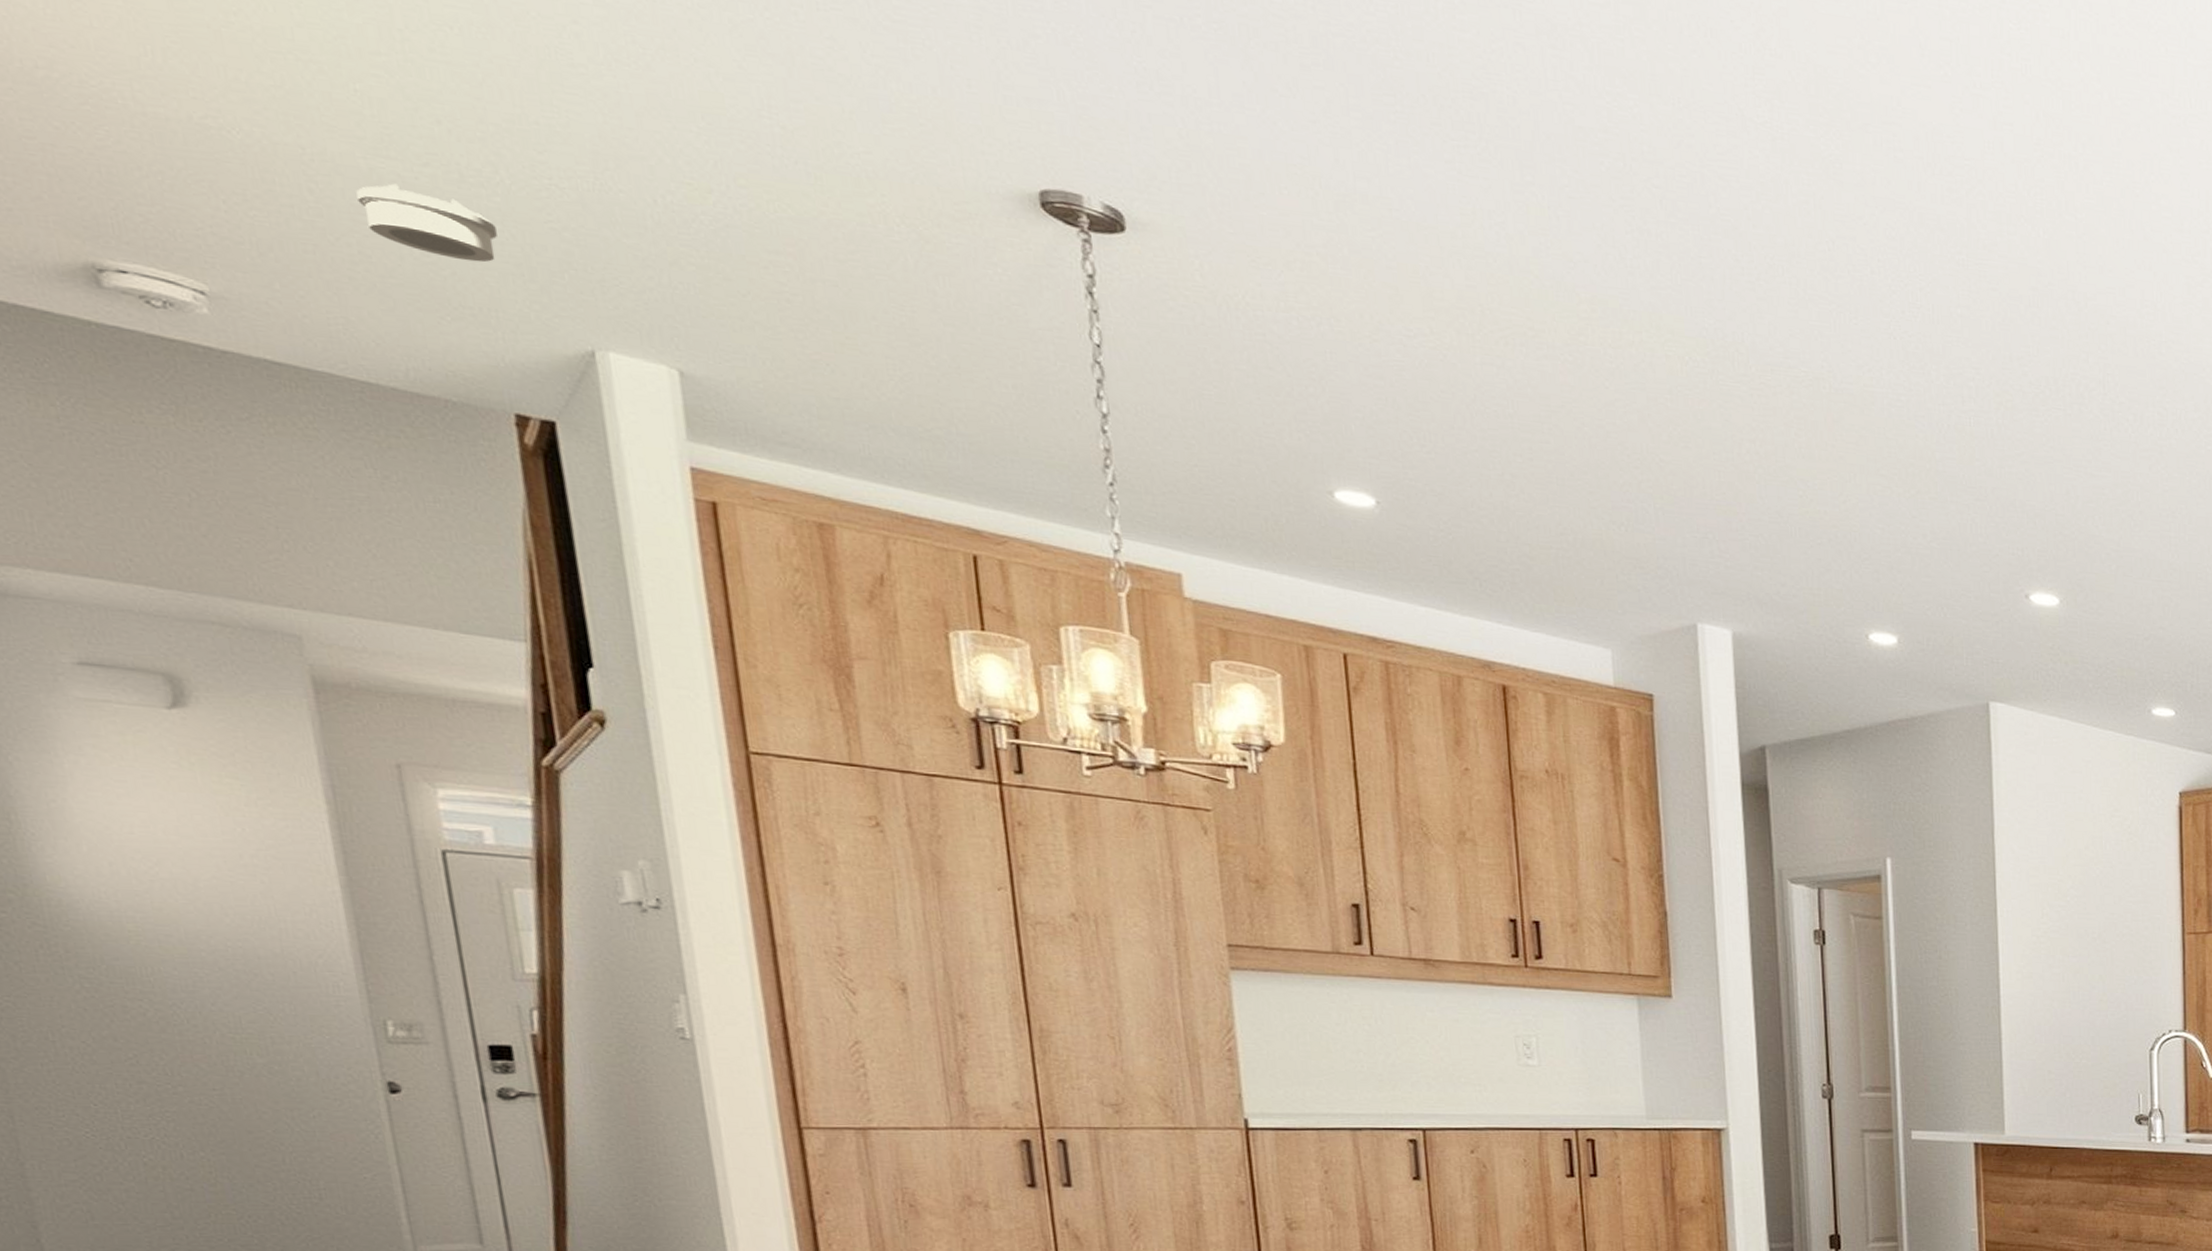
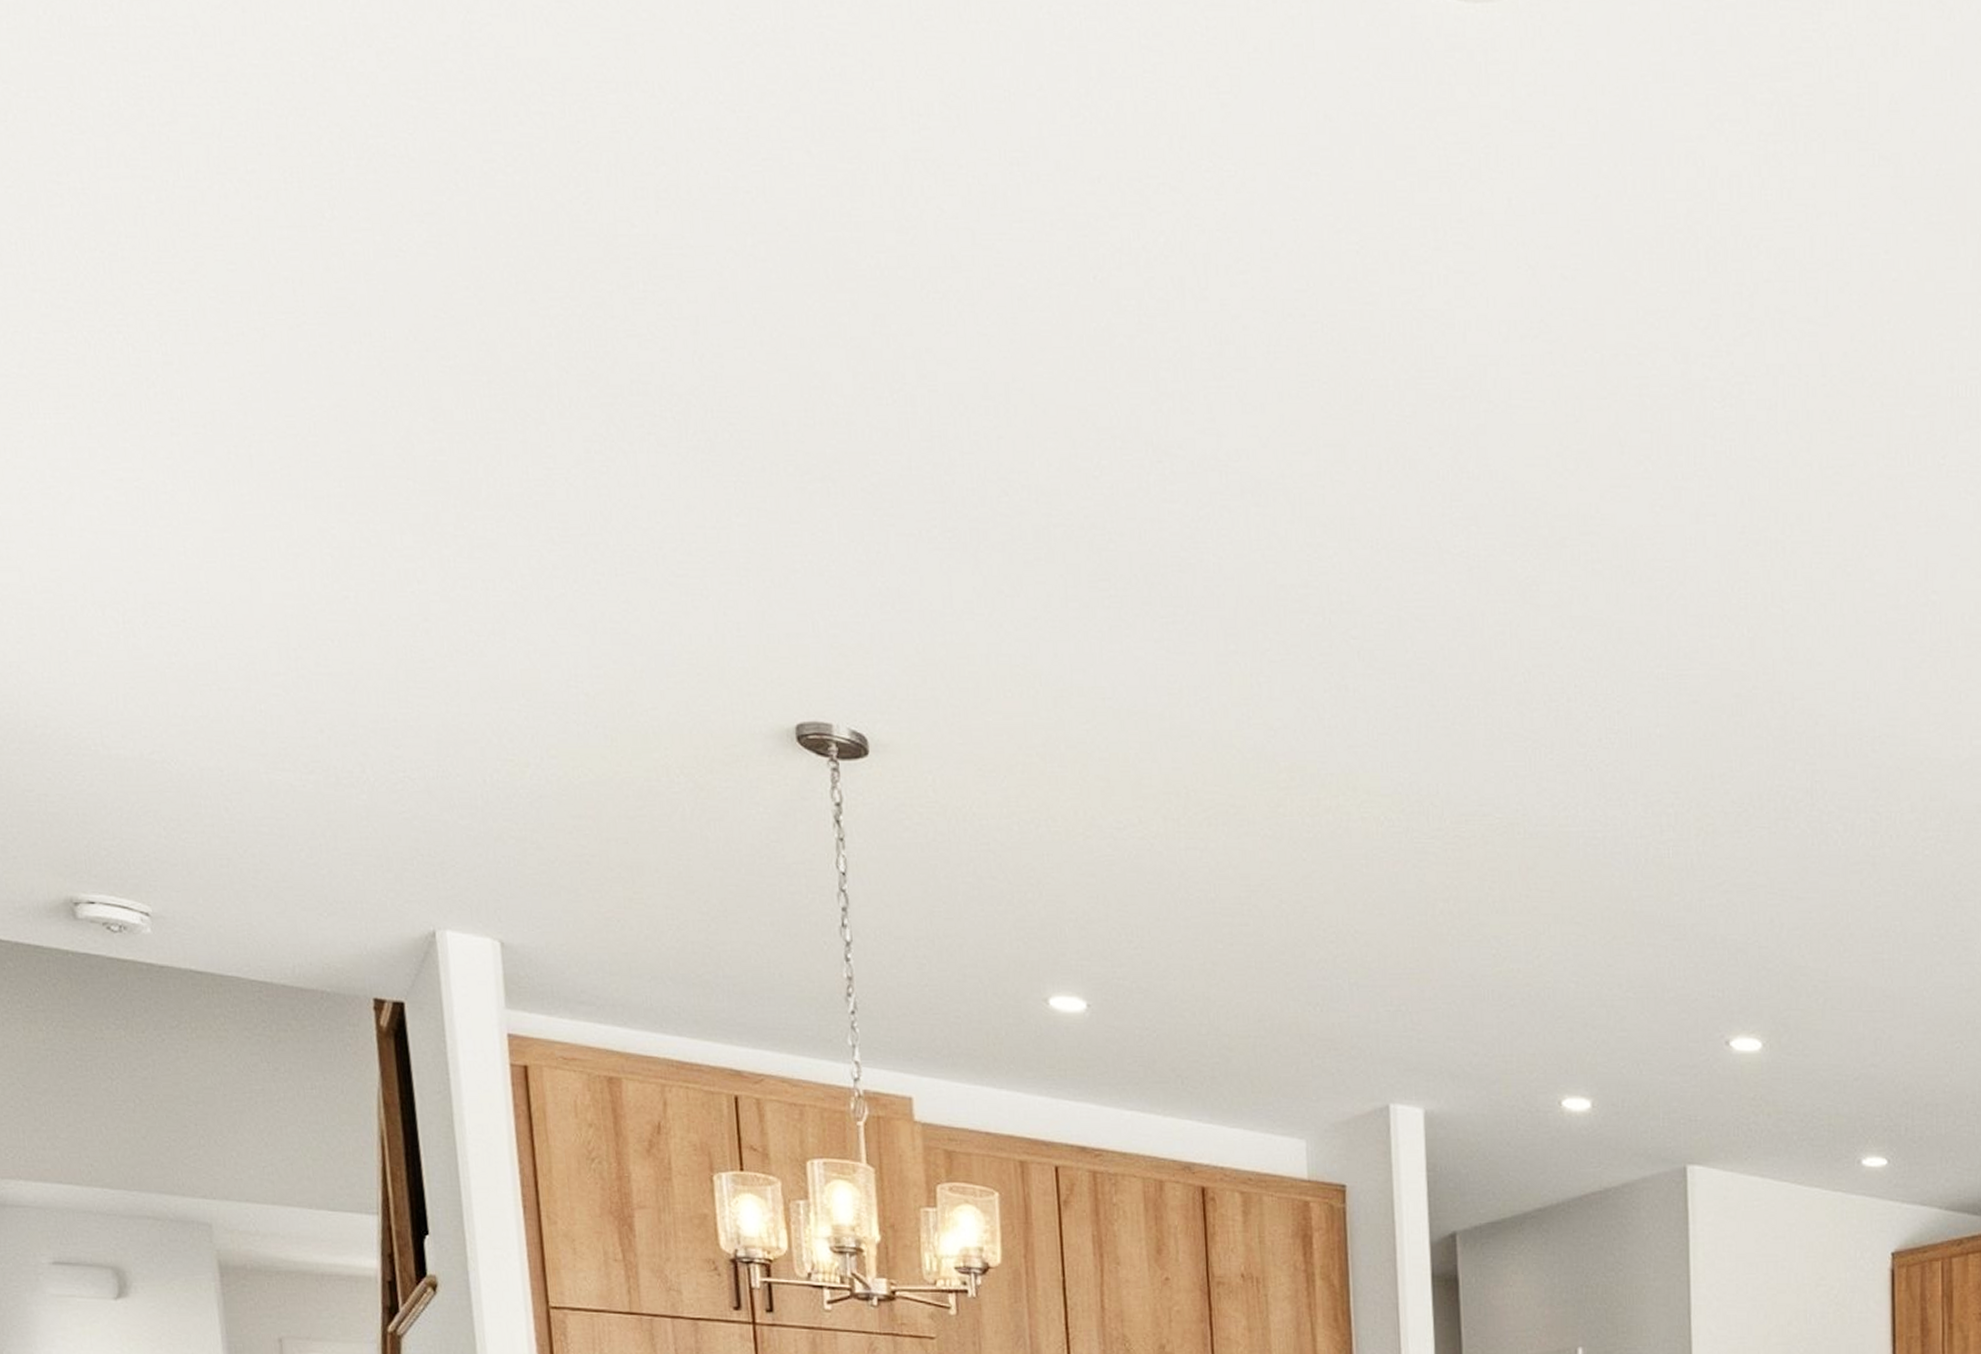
smoke detector: present [356,183,497,263] -> none [260,793,363,858]

